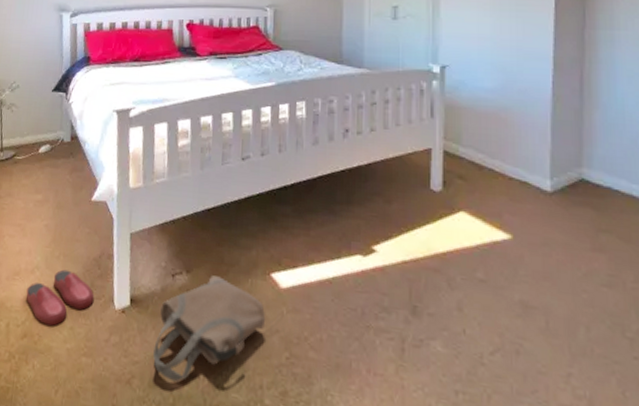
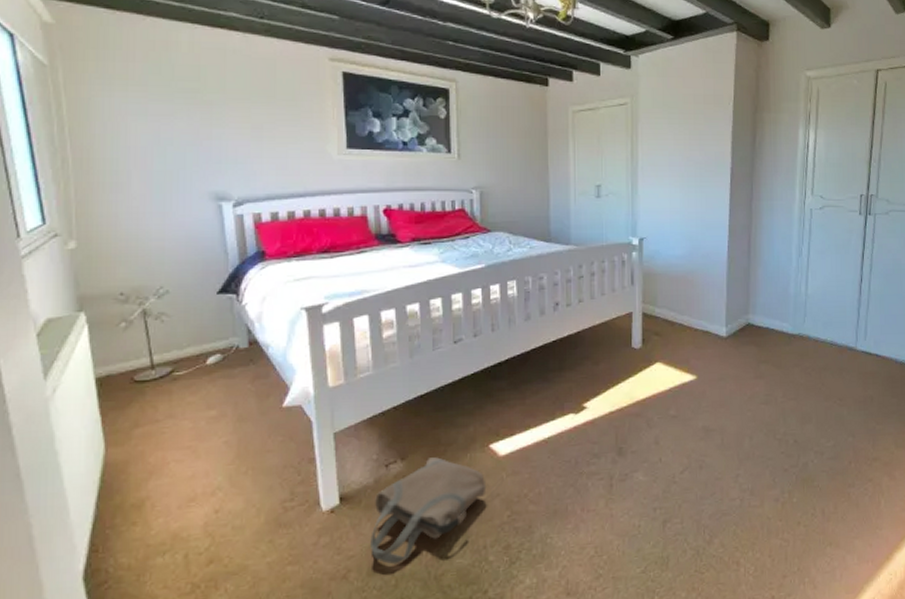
slippers: present [26,269,95,326] -> none [207,483,296,545]

